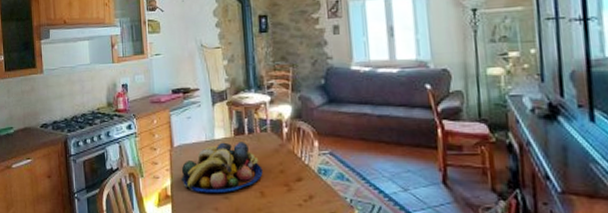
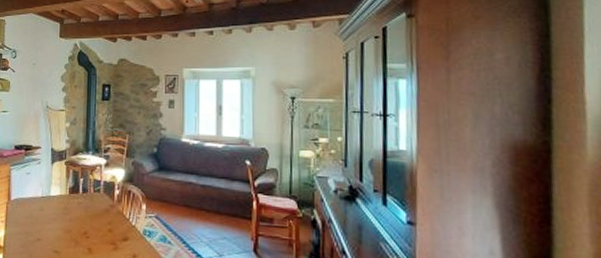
fruit bowl: present [181,142,263,194] -> none [15,199,92,247]

